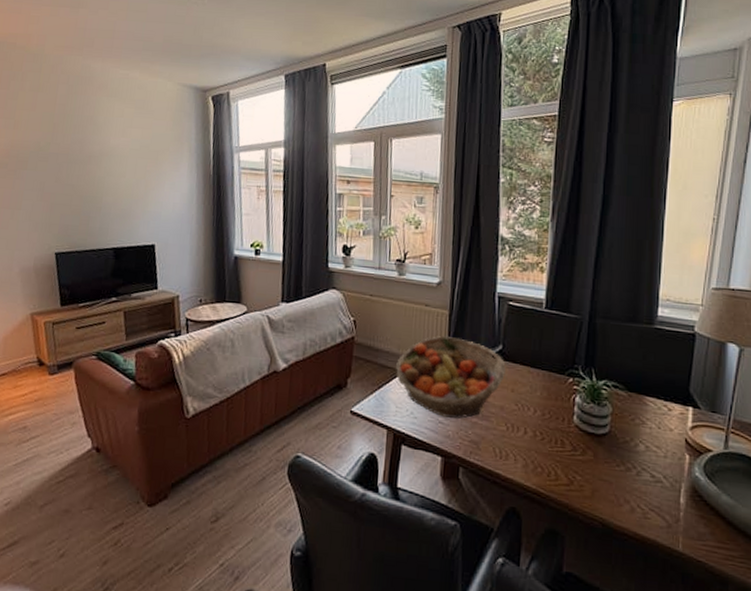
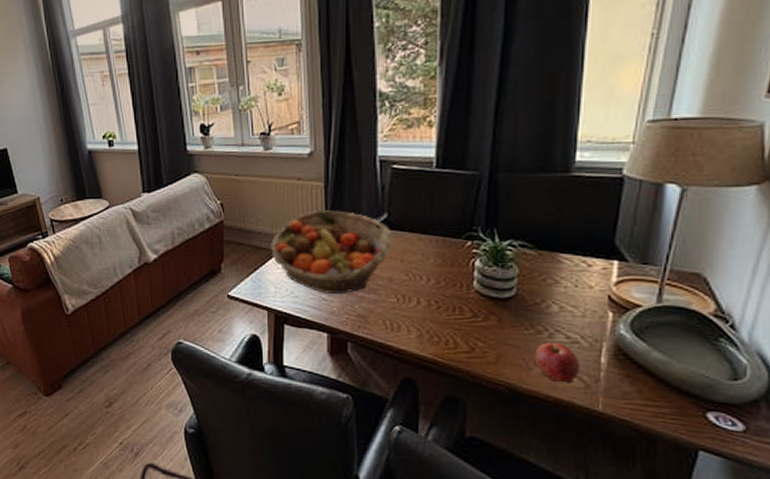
apple: none [625,480,663,522] -> present [535,343,580,383]

